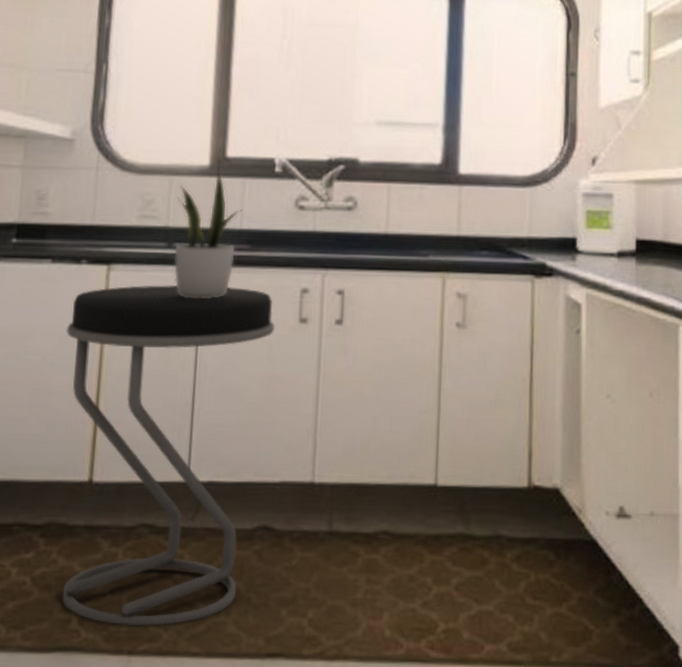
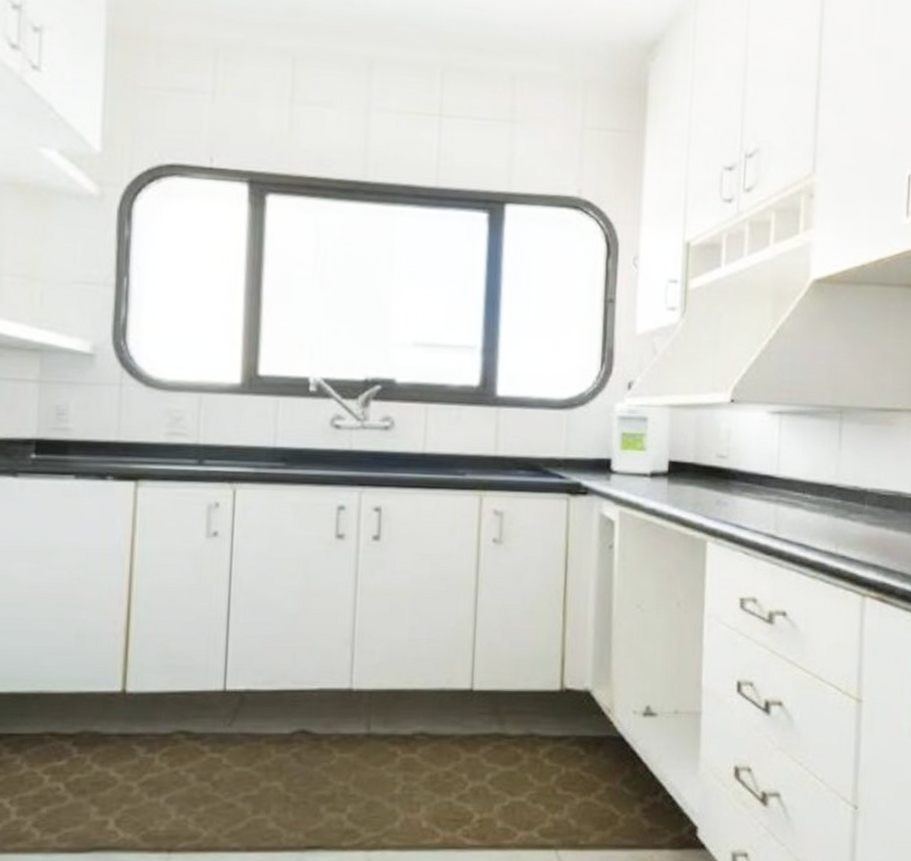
stool: present [62,284,275,627] -> none [92,501,312,826]
potted plant: present [173,166,243,299] -> none [205,384,276,516]

